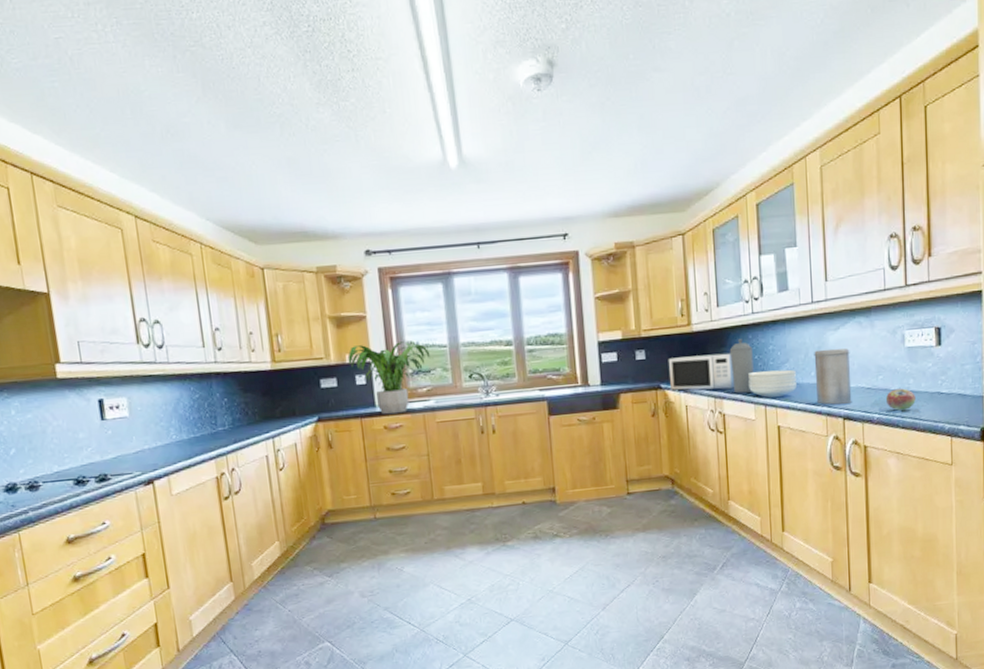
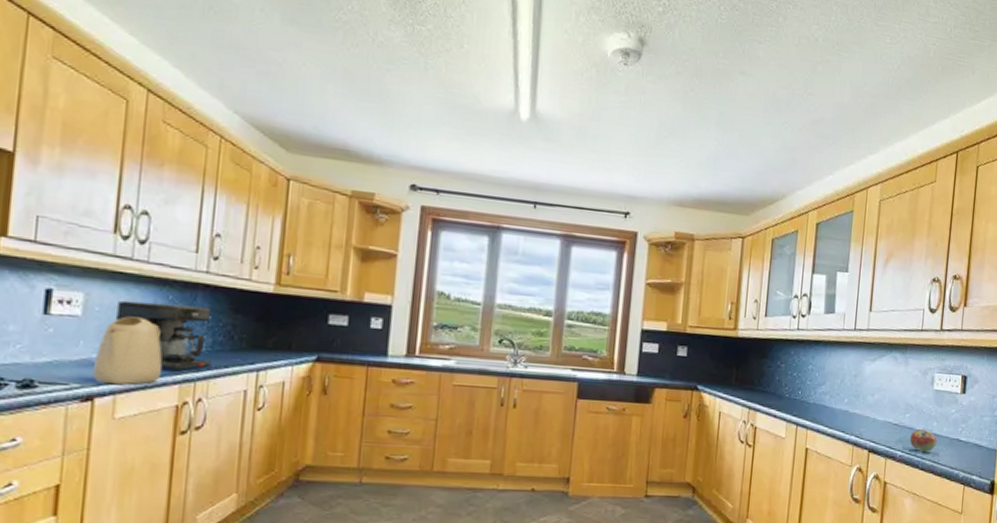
kettle: none [146,409,200,469] -> present [92,316,164,385]
coffee maker: none [153,392,236,451] -> present [114,300,211,372]
potted plant: present [347,341,431,415] -> none [366,284,461,369]
microwave: present [668,353,735,391] -> none [707,360,772,402]
canister: present [729,339,754,394] -> none [768,353,793,409]
bowl: present [747,369,798,398] -> none [783,388,832,418]
canister: present [814,348,852,405] -> none [845,377,883,438]

